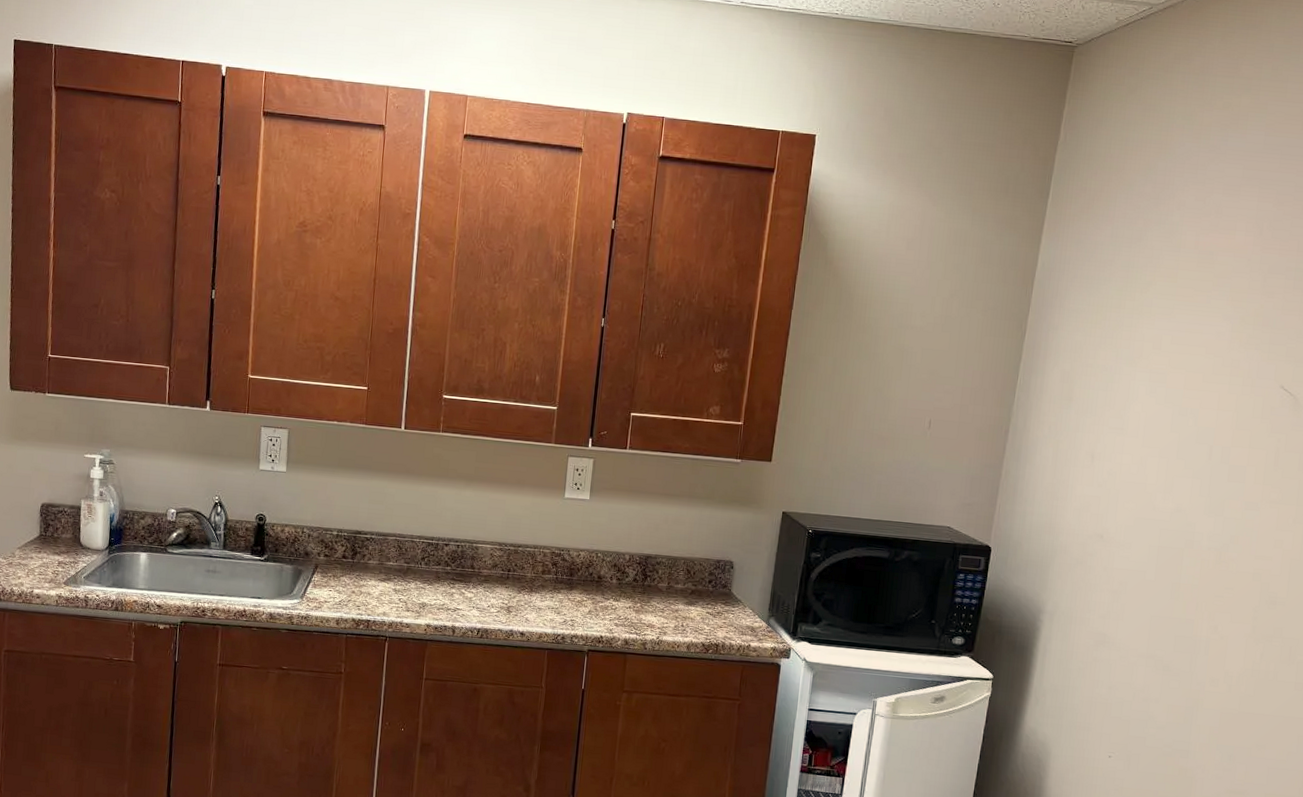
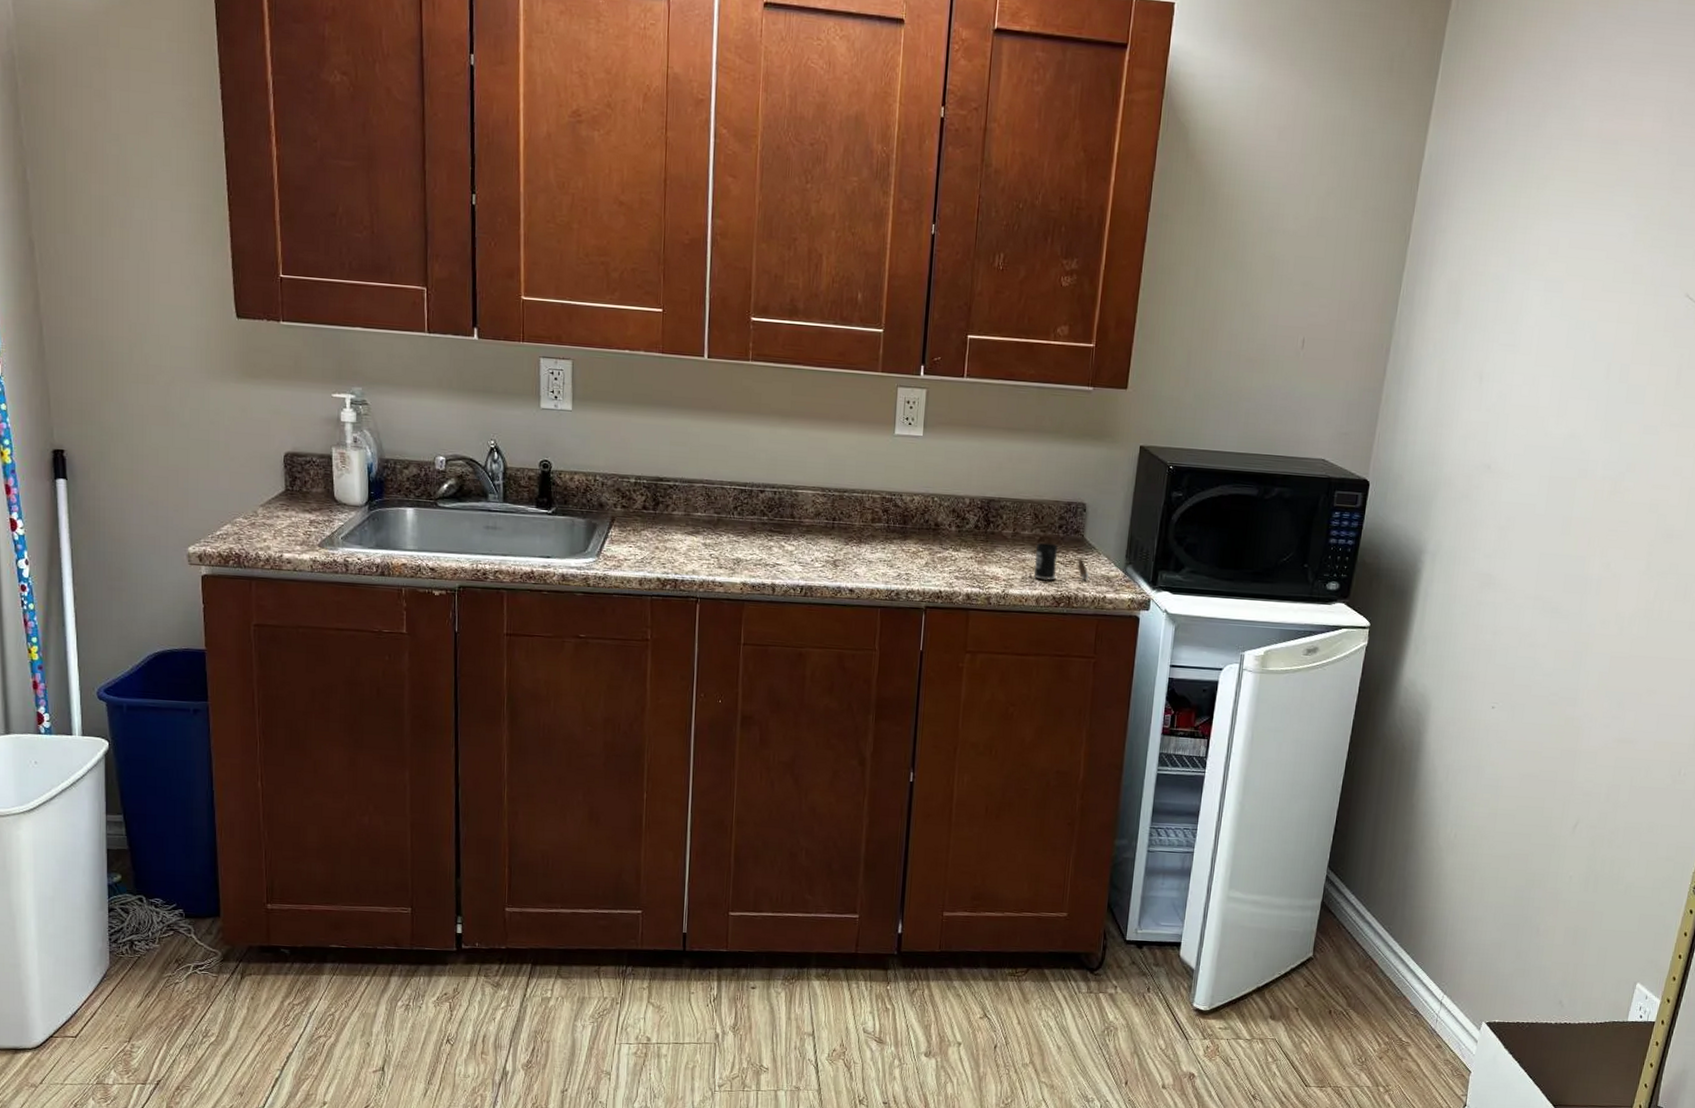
mug: none [685,595,736,630] -> present [1033,542,1090,581]

